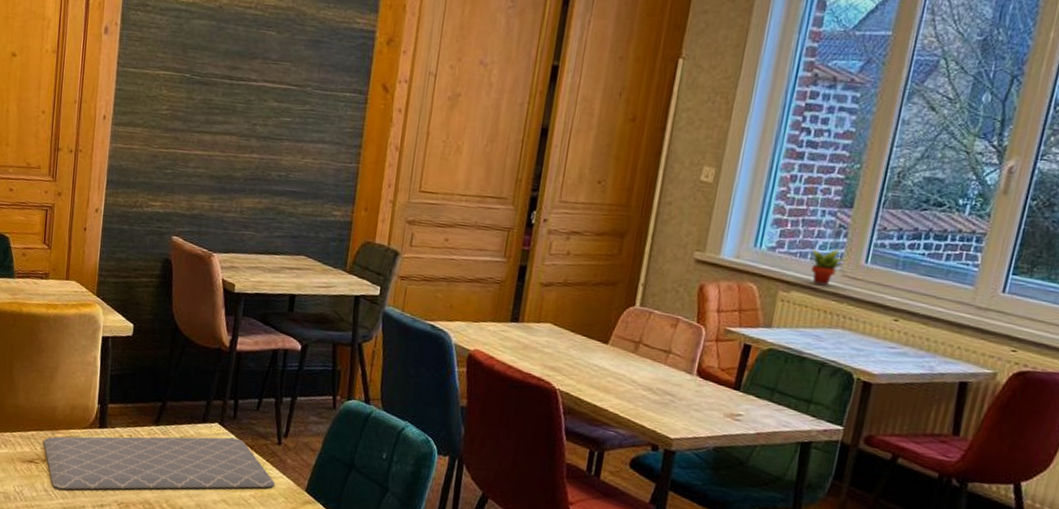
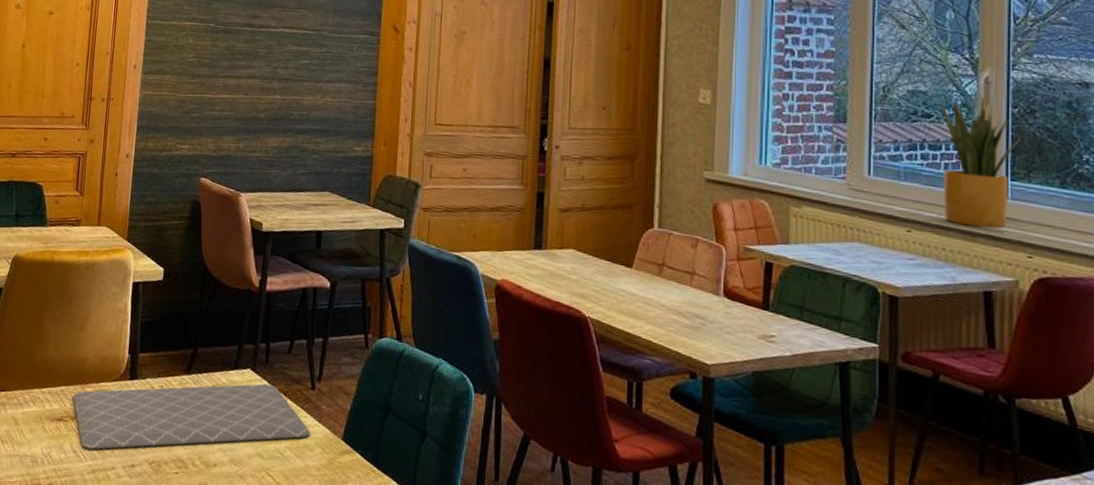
succulent plant: present [804,248,848,286] -> none [810,162,851,200]
planter: none [935,187,1033,322] -> present [939,97,1021,229]

